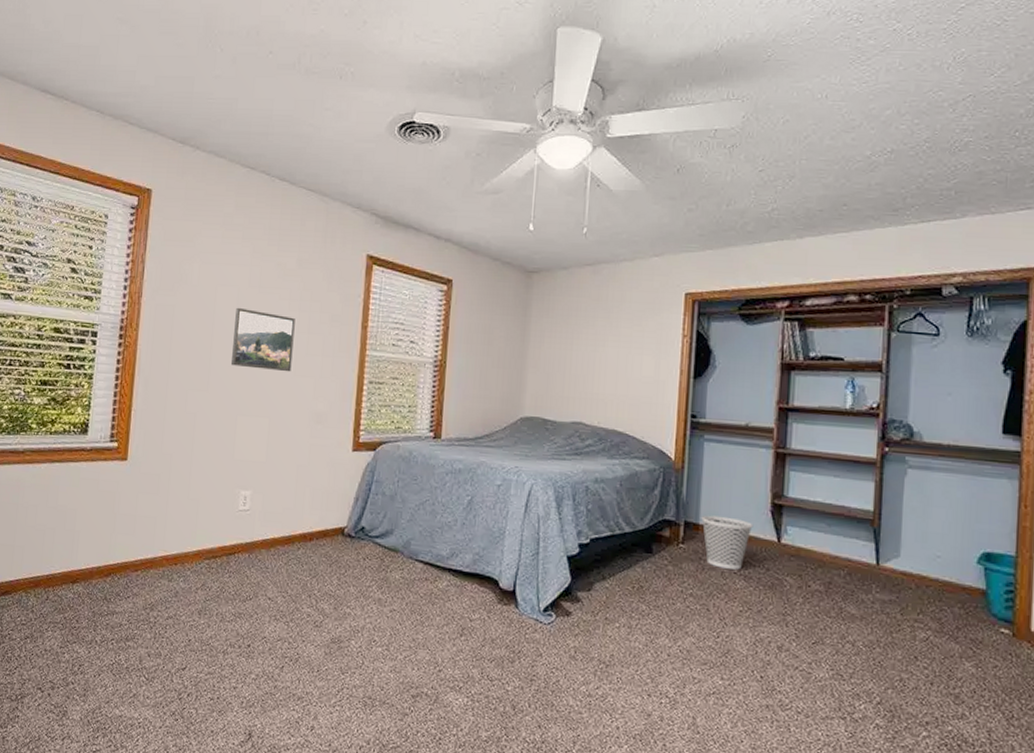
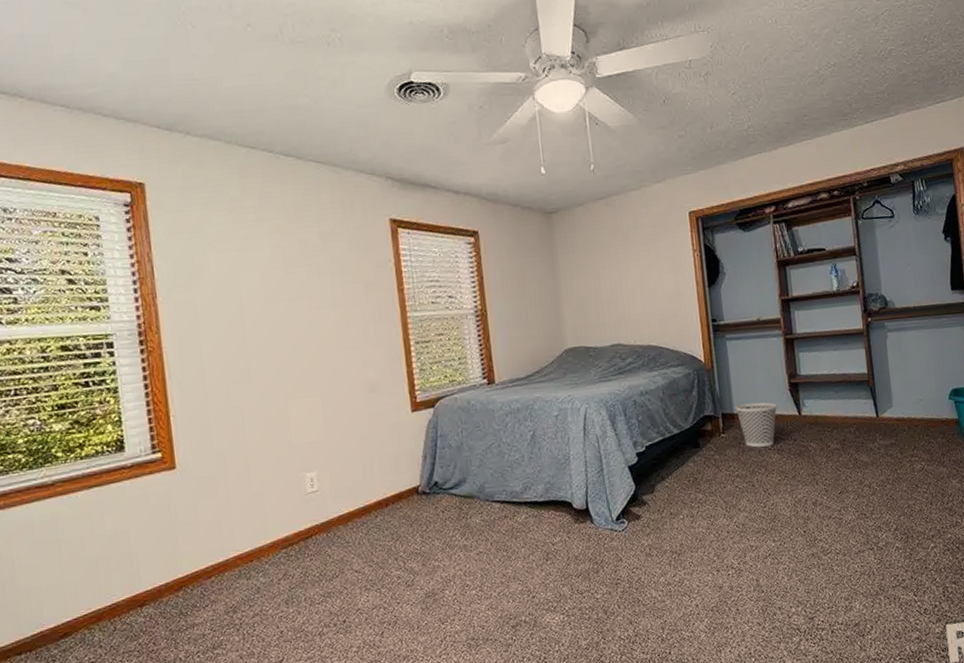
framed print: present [230,307,295,372] -> none [264,291,335,351]

